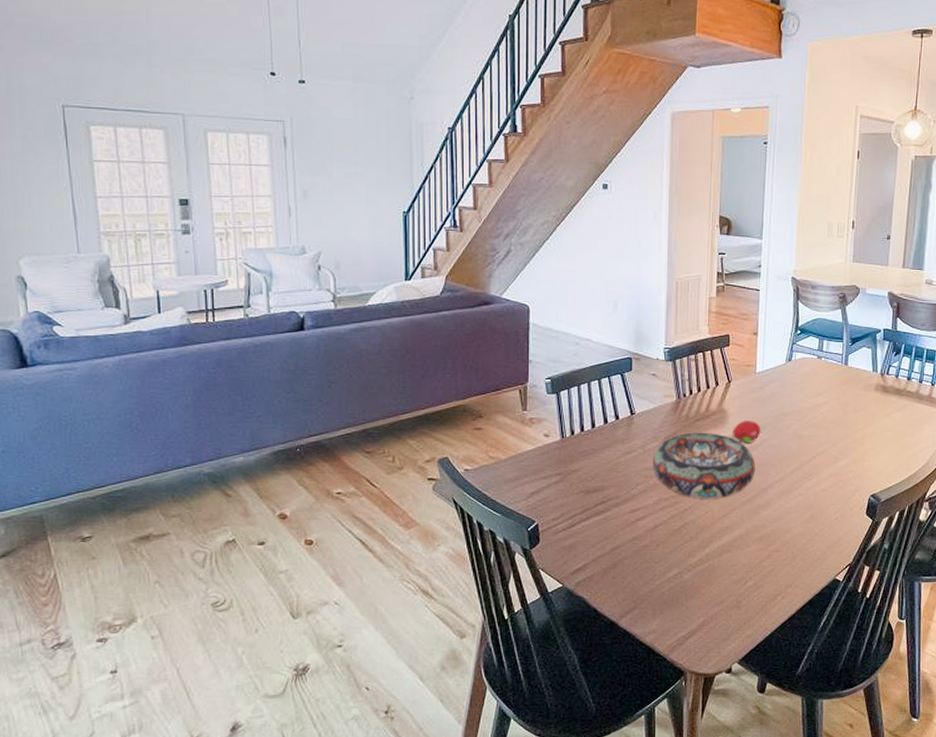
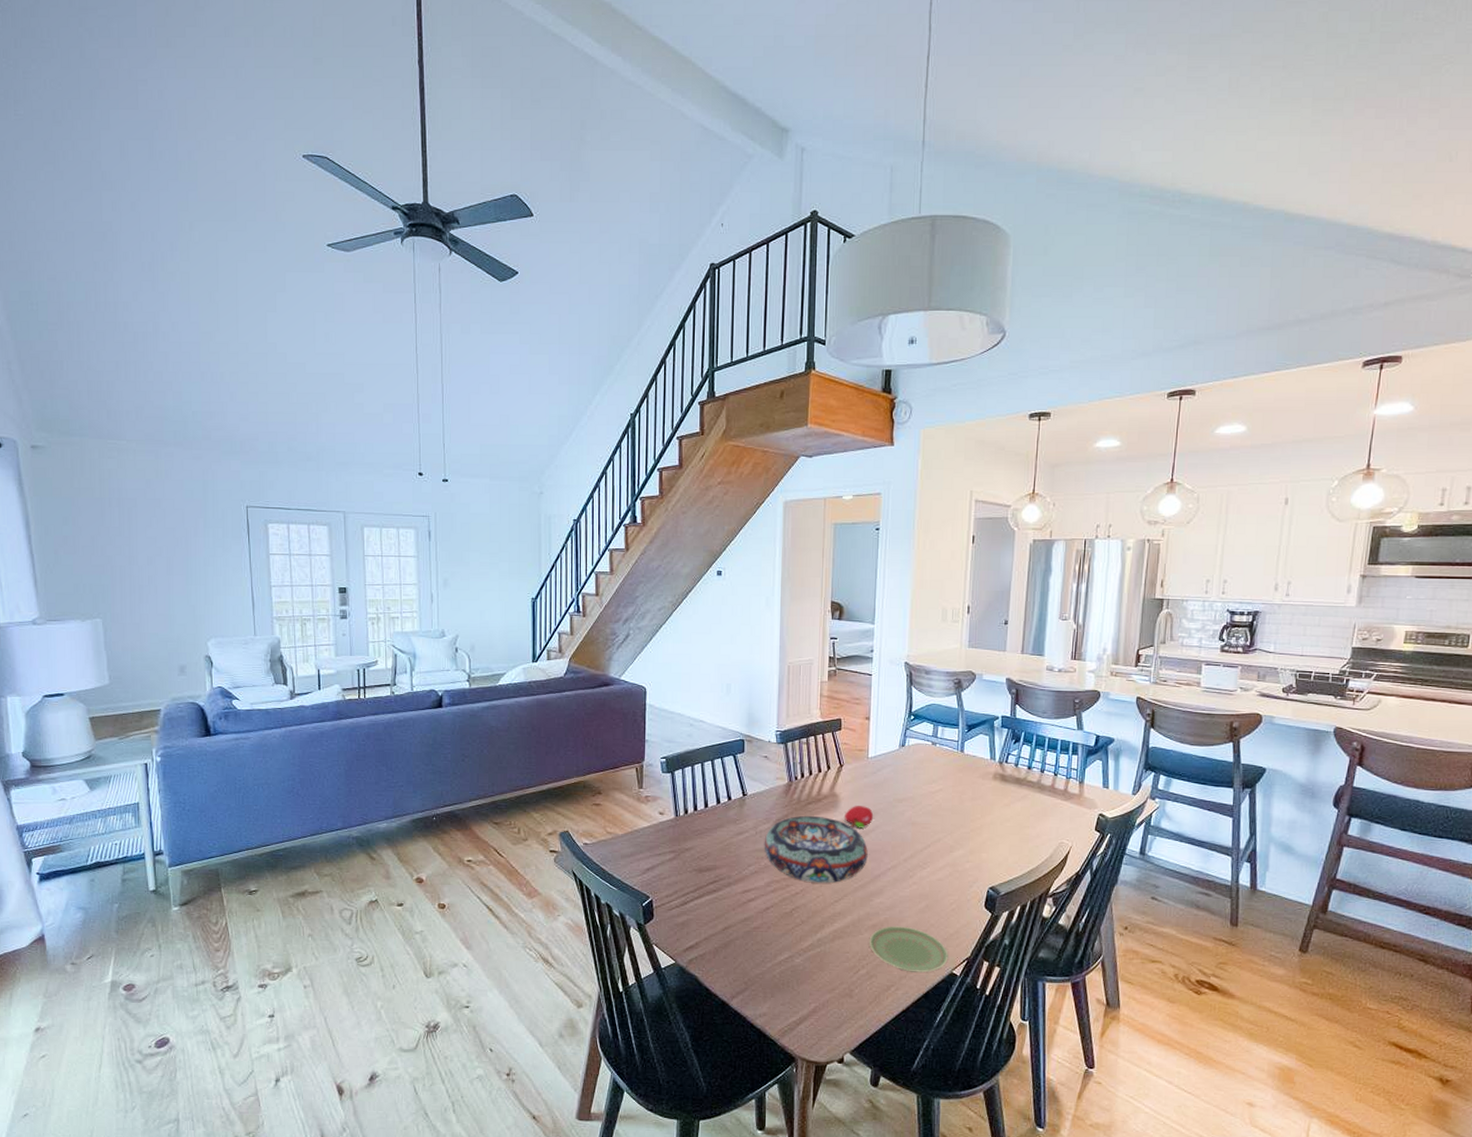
plate: none [756,536,832,581] -> present [869,926,948,973]

